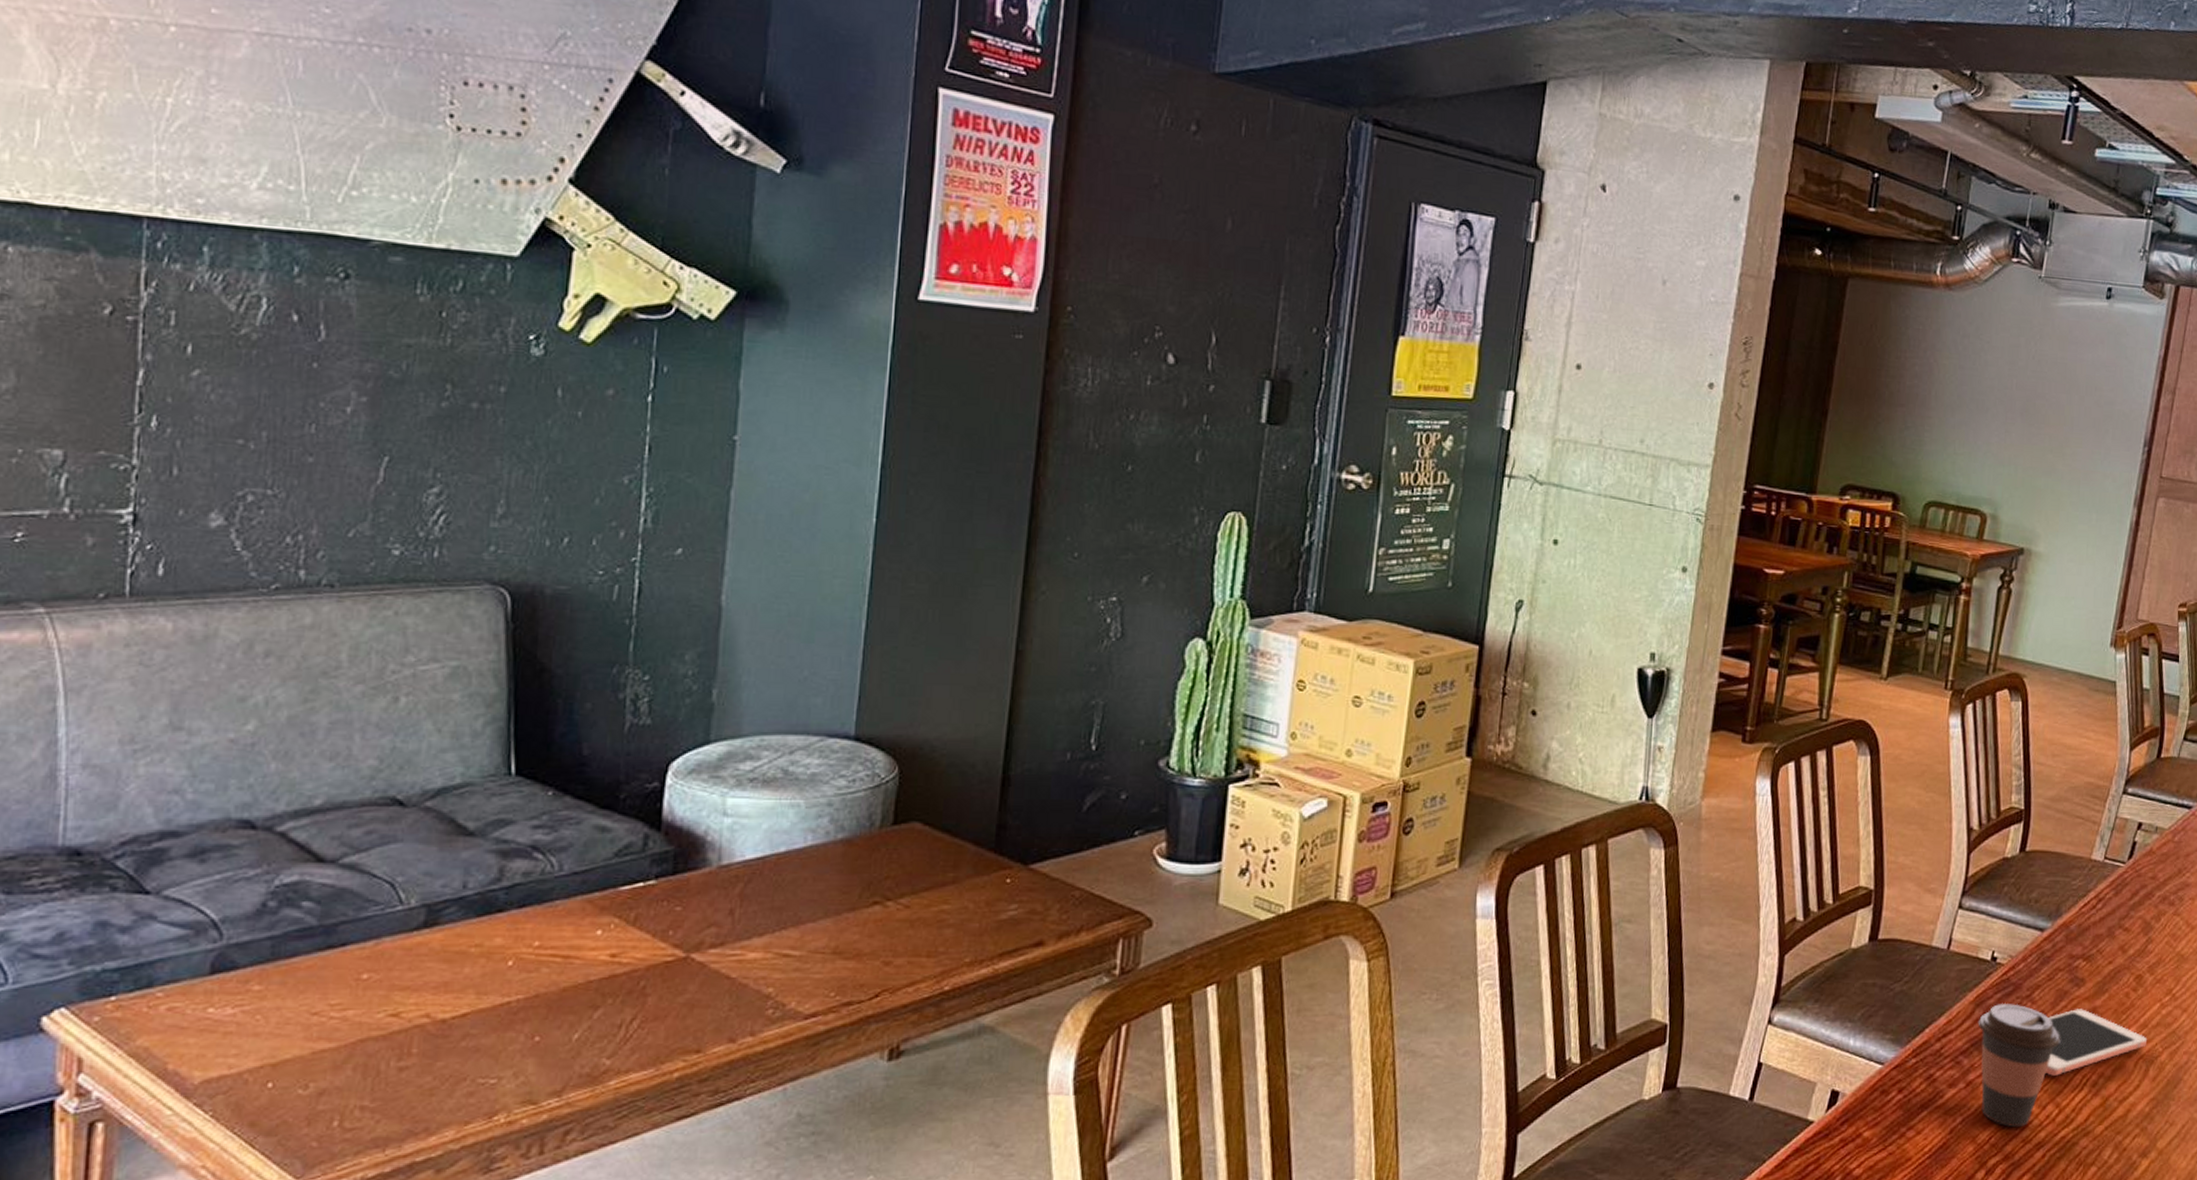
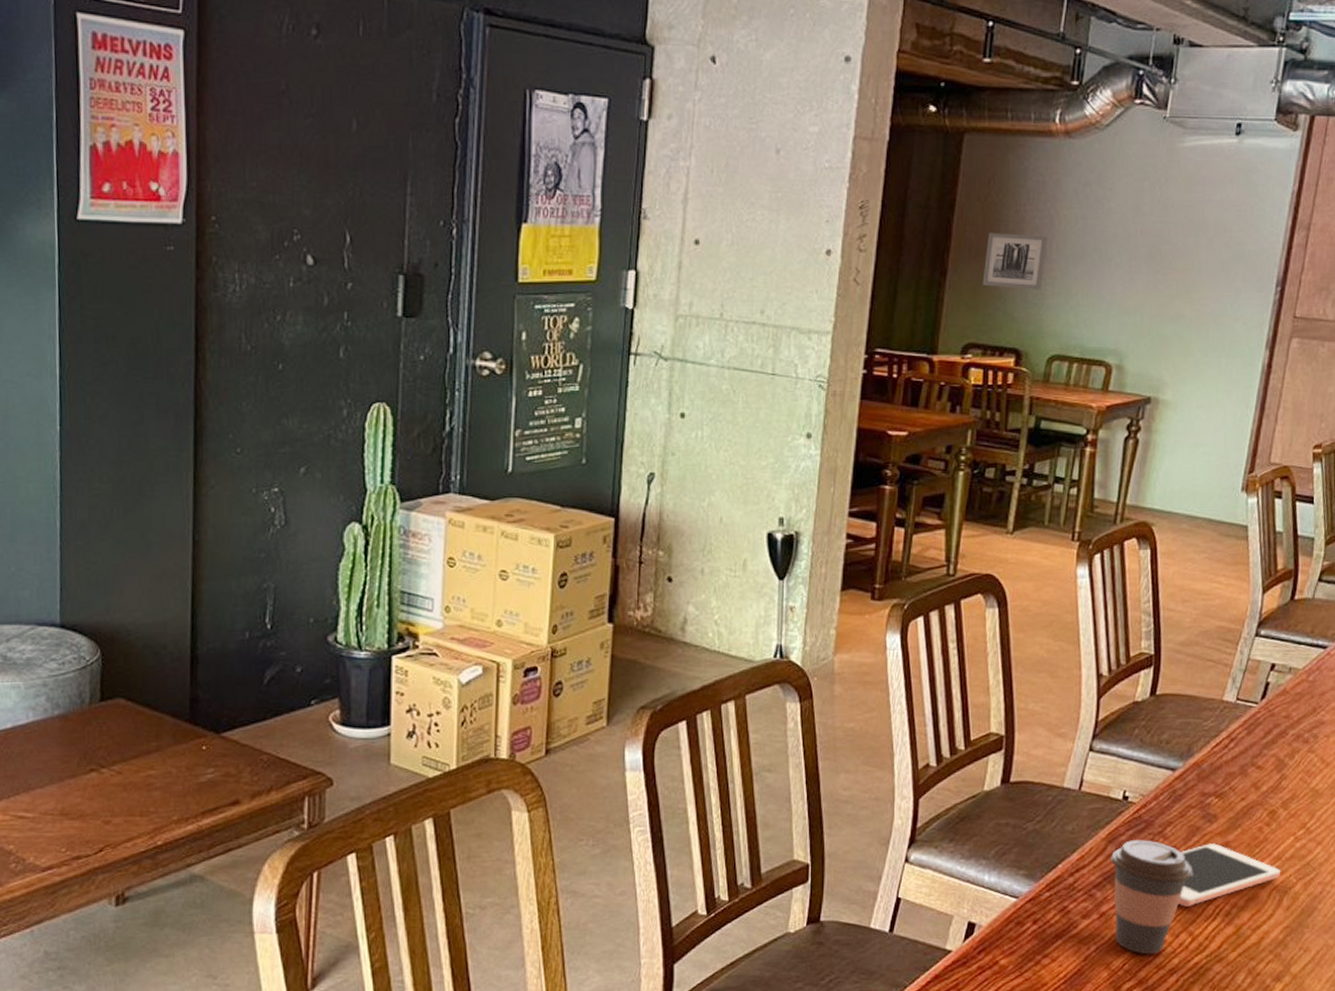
wall art: none [1862,376,1927,436] -> present [982,233,1048,290]

